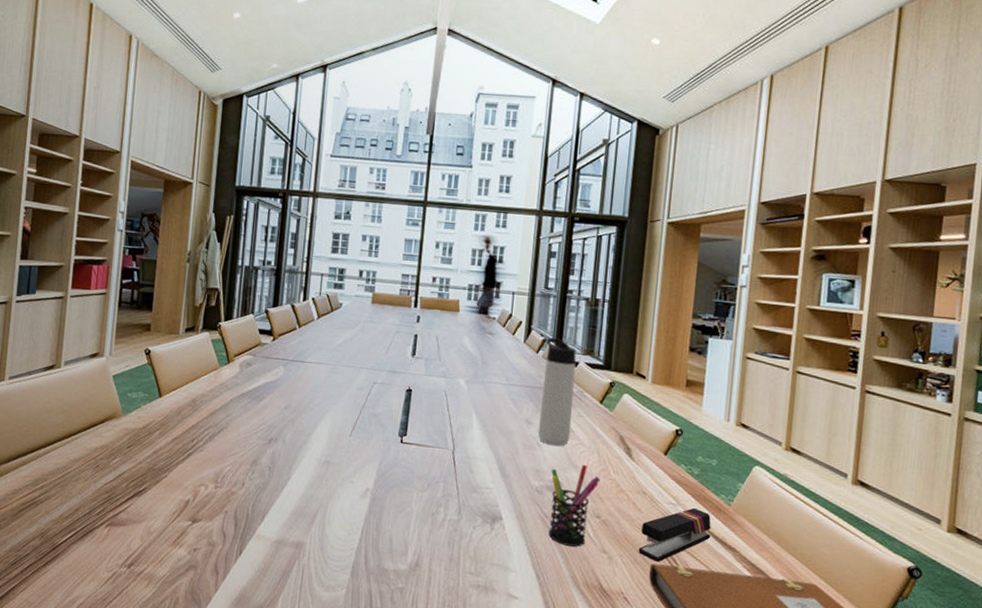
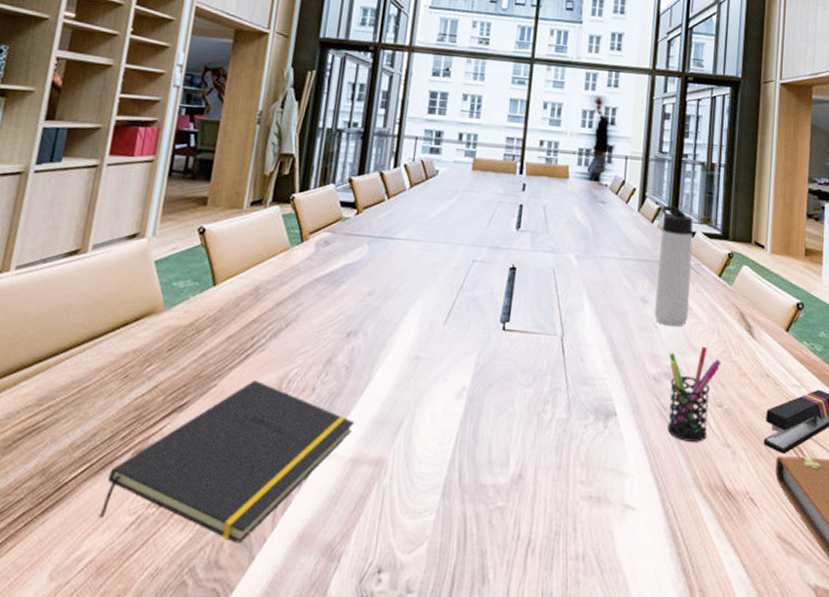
notepad: none [85,474,278,600] -> present [99,380,355,543]

